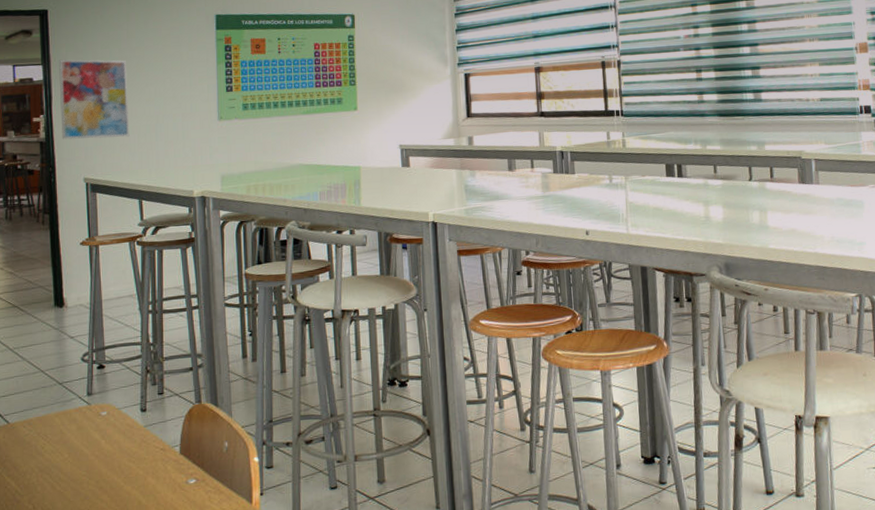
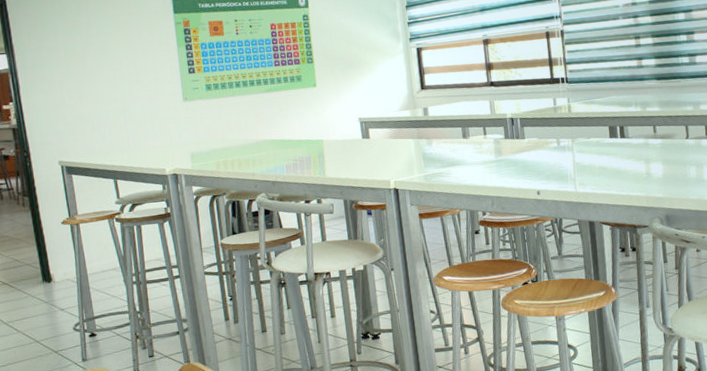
wall art: present [59,59,130,140] -> none [22,46,99,126]

